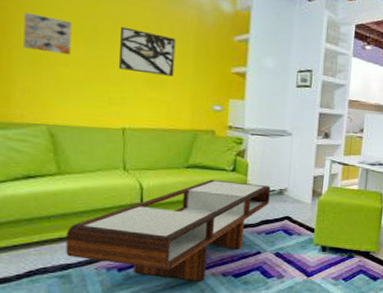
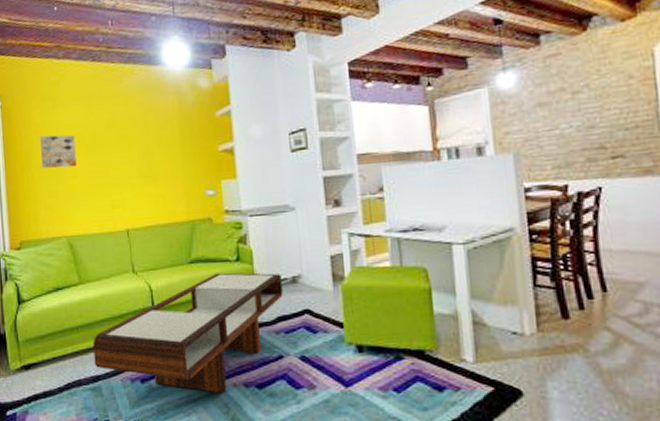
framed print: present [118,26,176,77] -> none [112,128,165,171]

